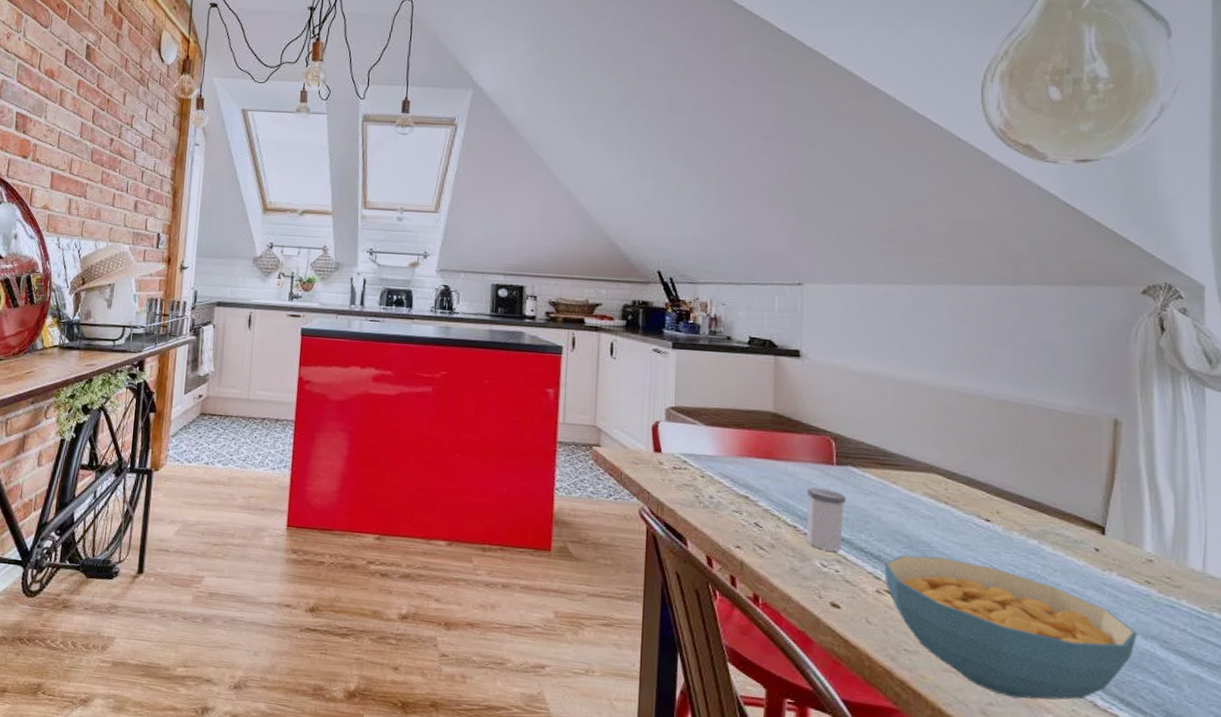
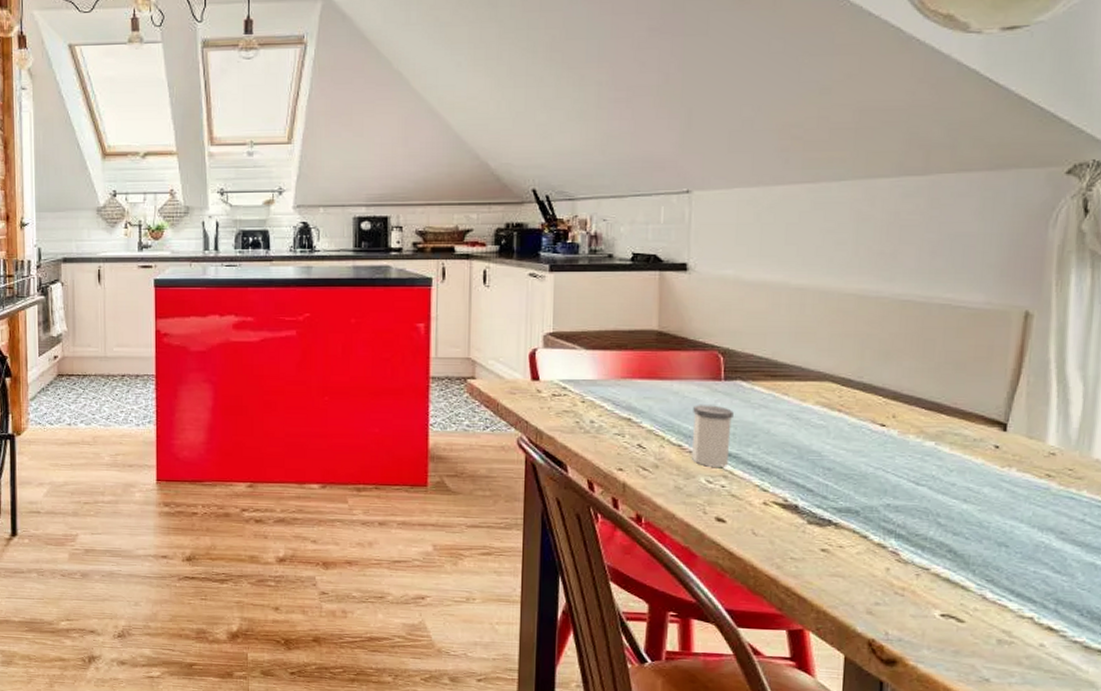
cereal bowl: present [884,555,1138,700] -> none [772,464,1034,597]

